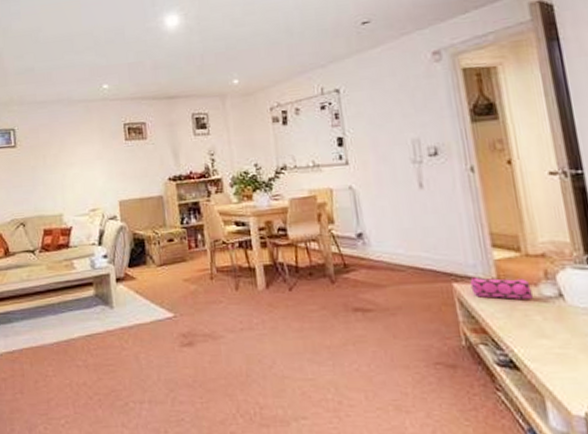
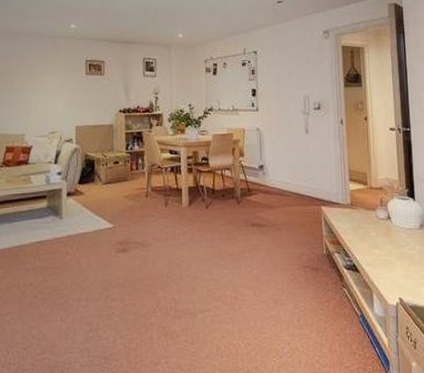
pencil case: present [470,276,533,299] -> none [333,202,372,220]

